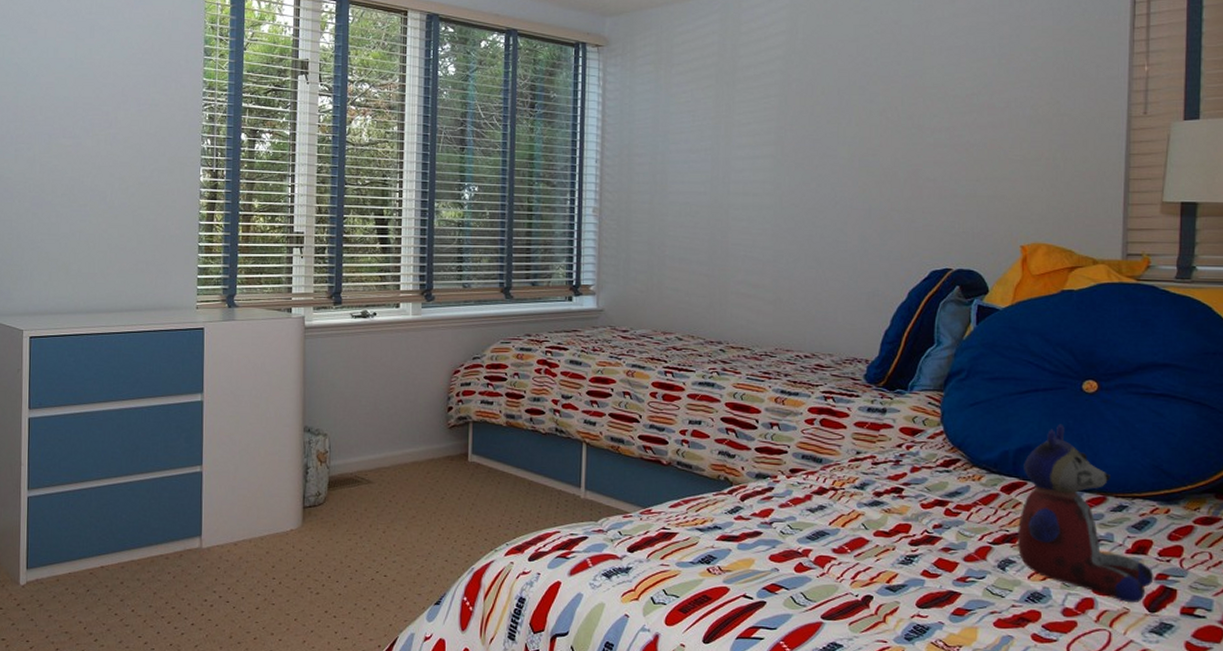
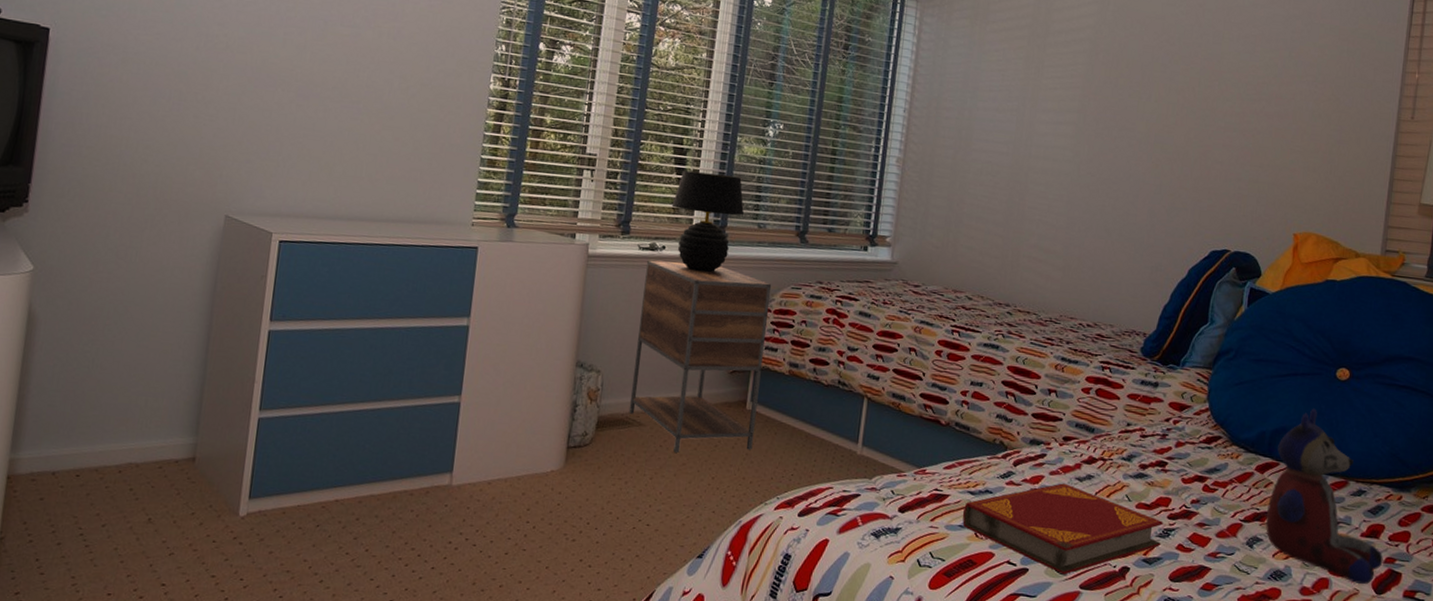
nightstand: none [357,326,482,506] -> present [628,260,772,453]
table lamp: none [378,240,449,334] -> present [671,170,745,273]
hardback book: none [692,515,905,606] -> present [962,483,1163,575]

